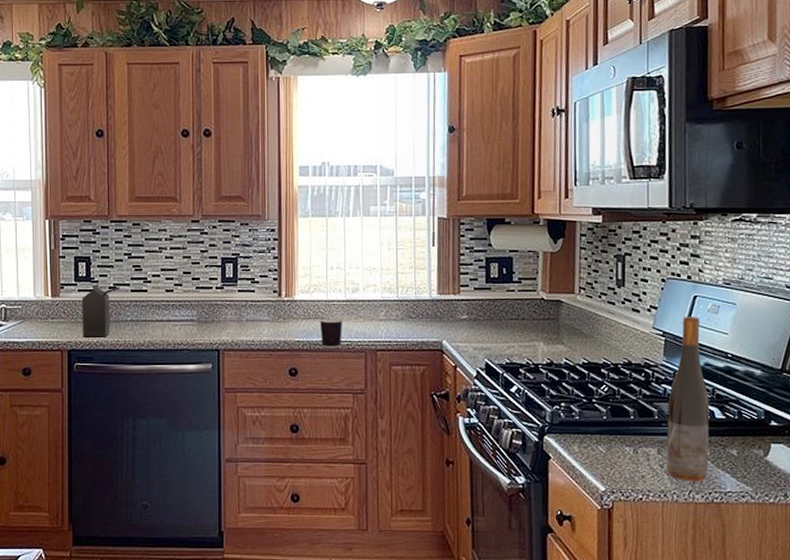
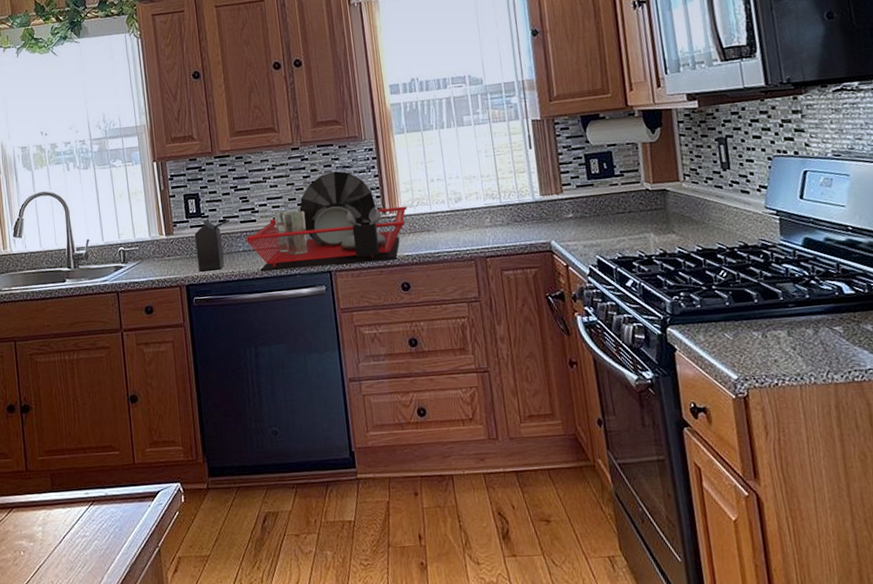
dish rack: none [134,249,303,345] -> present [245,171,407,272]
mug: present [320,319,343,349] -> none [426,229,451,261]
wine bottle: present [666,316,710,482] -> none [791,191,845,362]

